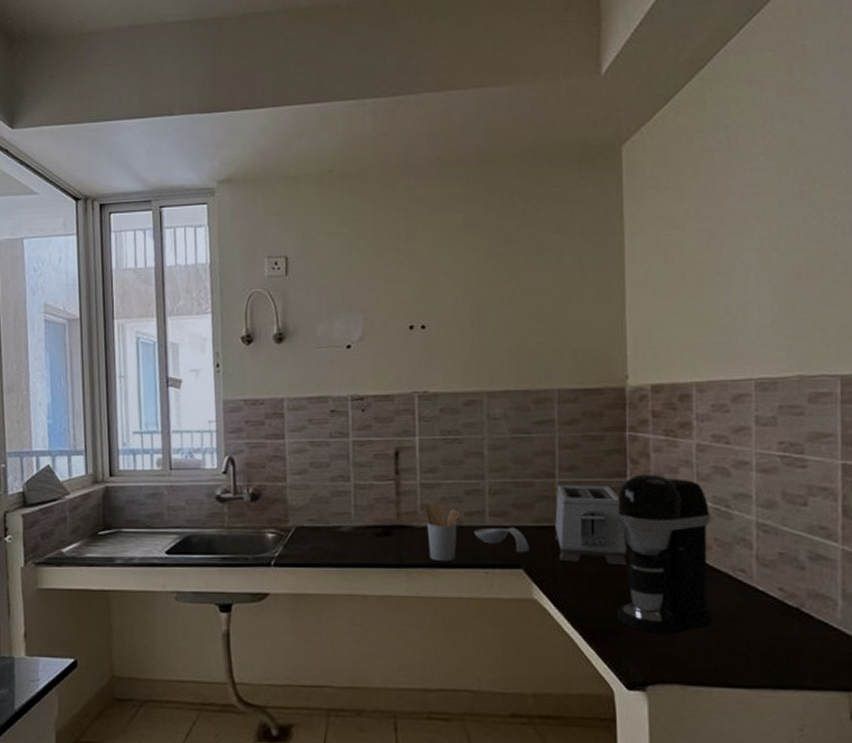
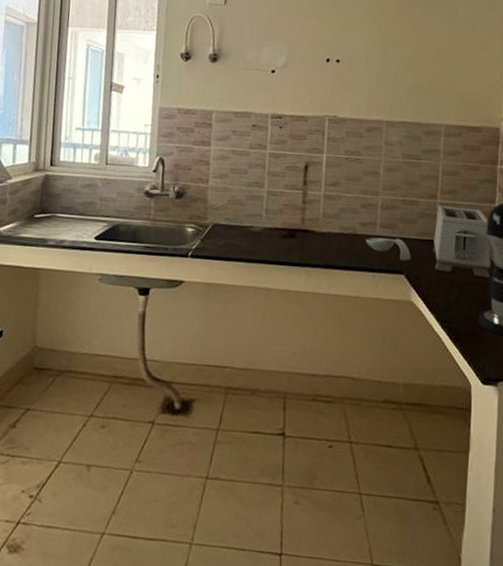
utensil holder: present [422,503,460,562] -> none [324,212,356,265]

